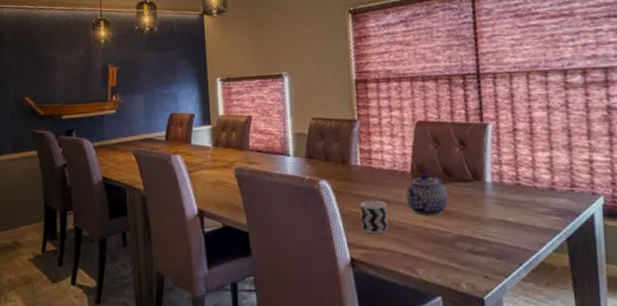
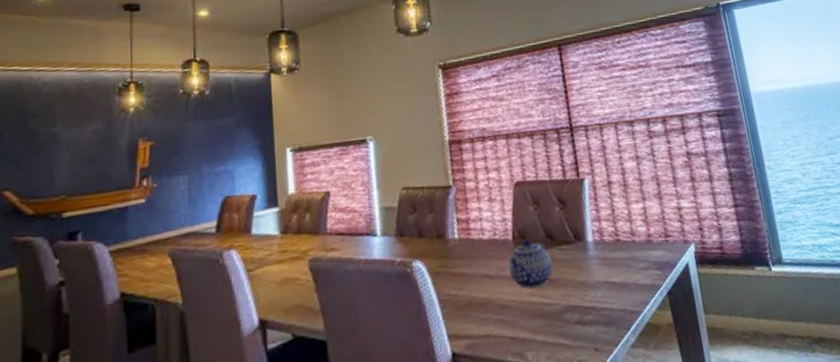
cup: present [359,200,388,234] -> none [459,277,492,319]

